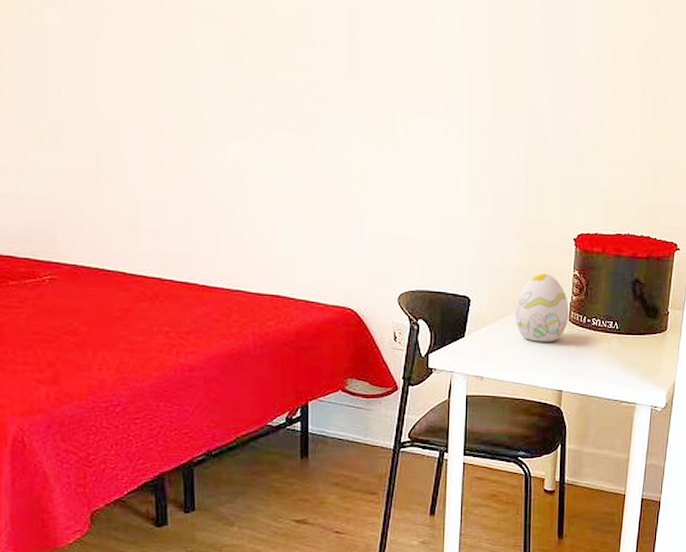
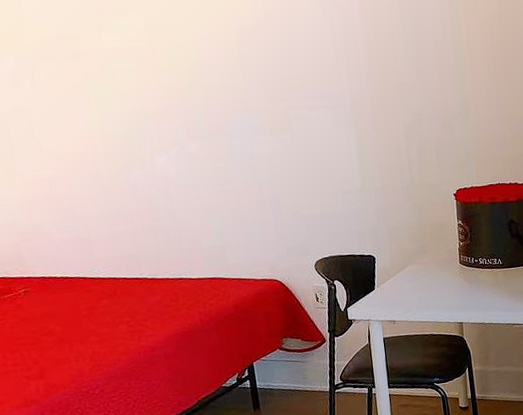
decorative egg: present [515,273,569,342] -> none [413,226,460,285]

